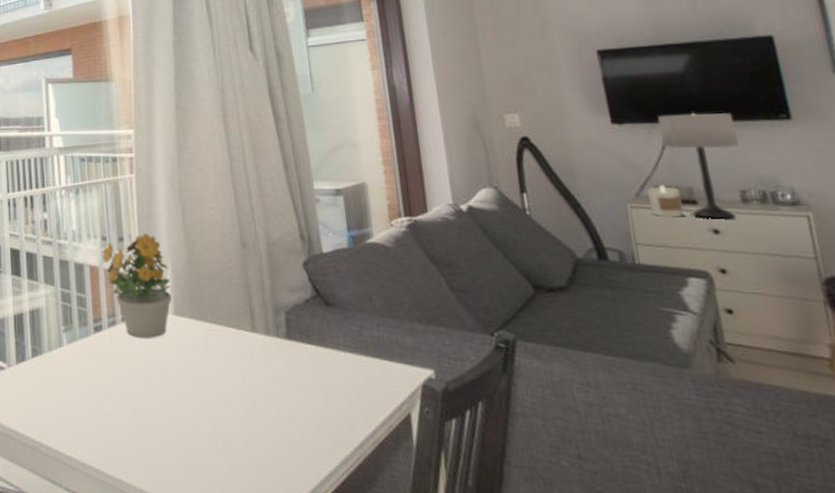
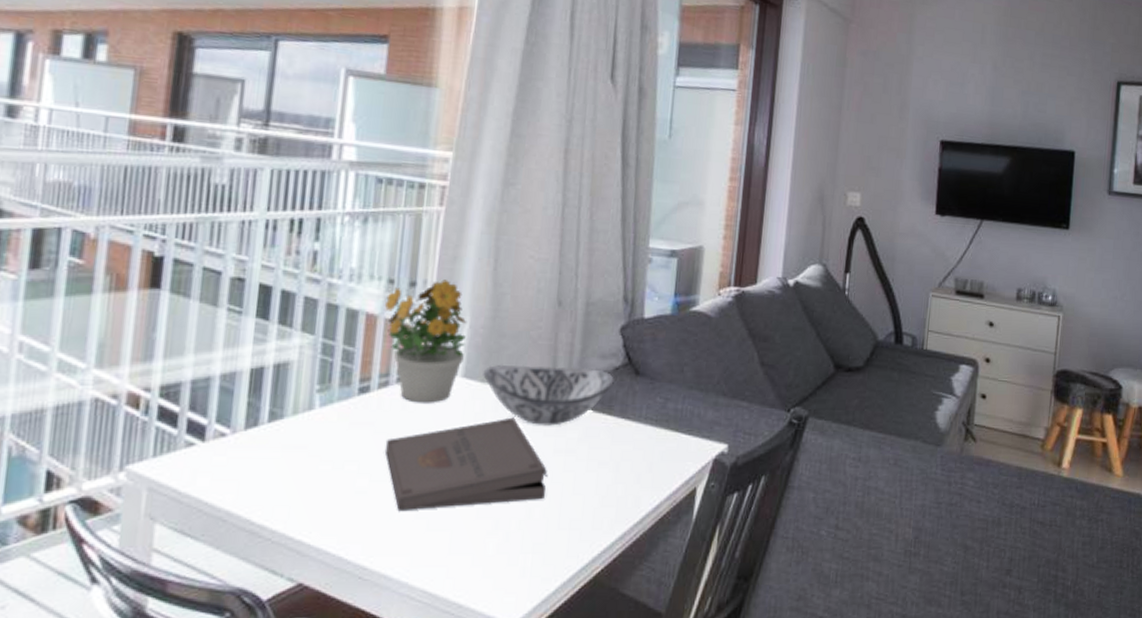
pizza box: none [121,348,264,432] -> present [384,417,548,510]
decorative bowl: none [190,301,307,355] -> present [483,364,614,426]
candle: present [646,185,684,219] -> none [947,277,973,310]
table lamp: present [657,112,739,218] -> none [970,211,1029,313]

